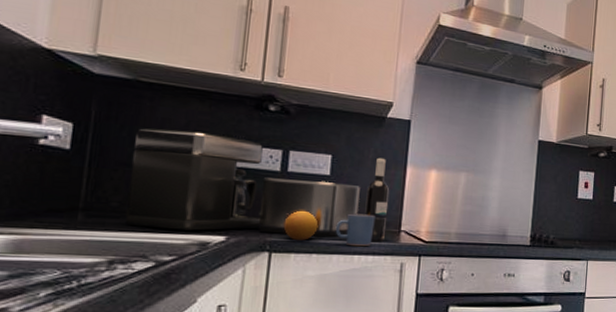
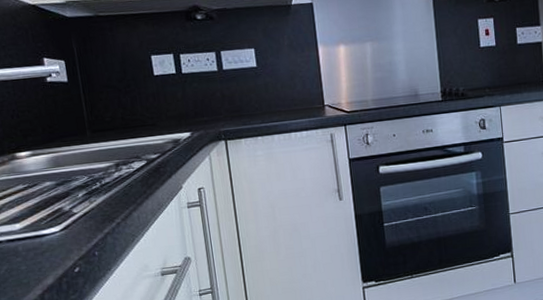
coffee maker: present [125,128,263,232] -> none [107,48,214,135]
toaster: present [258,177,360,239] -> none [206,71,286,125]
fruit: present [283,210,319,241] -> none [230,101,258,128]
mug: present [335,213,375,247] -> none [270,95,303,126]
wine bottle: present [365,157,389,243] -> none [289,43,313,120]

